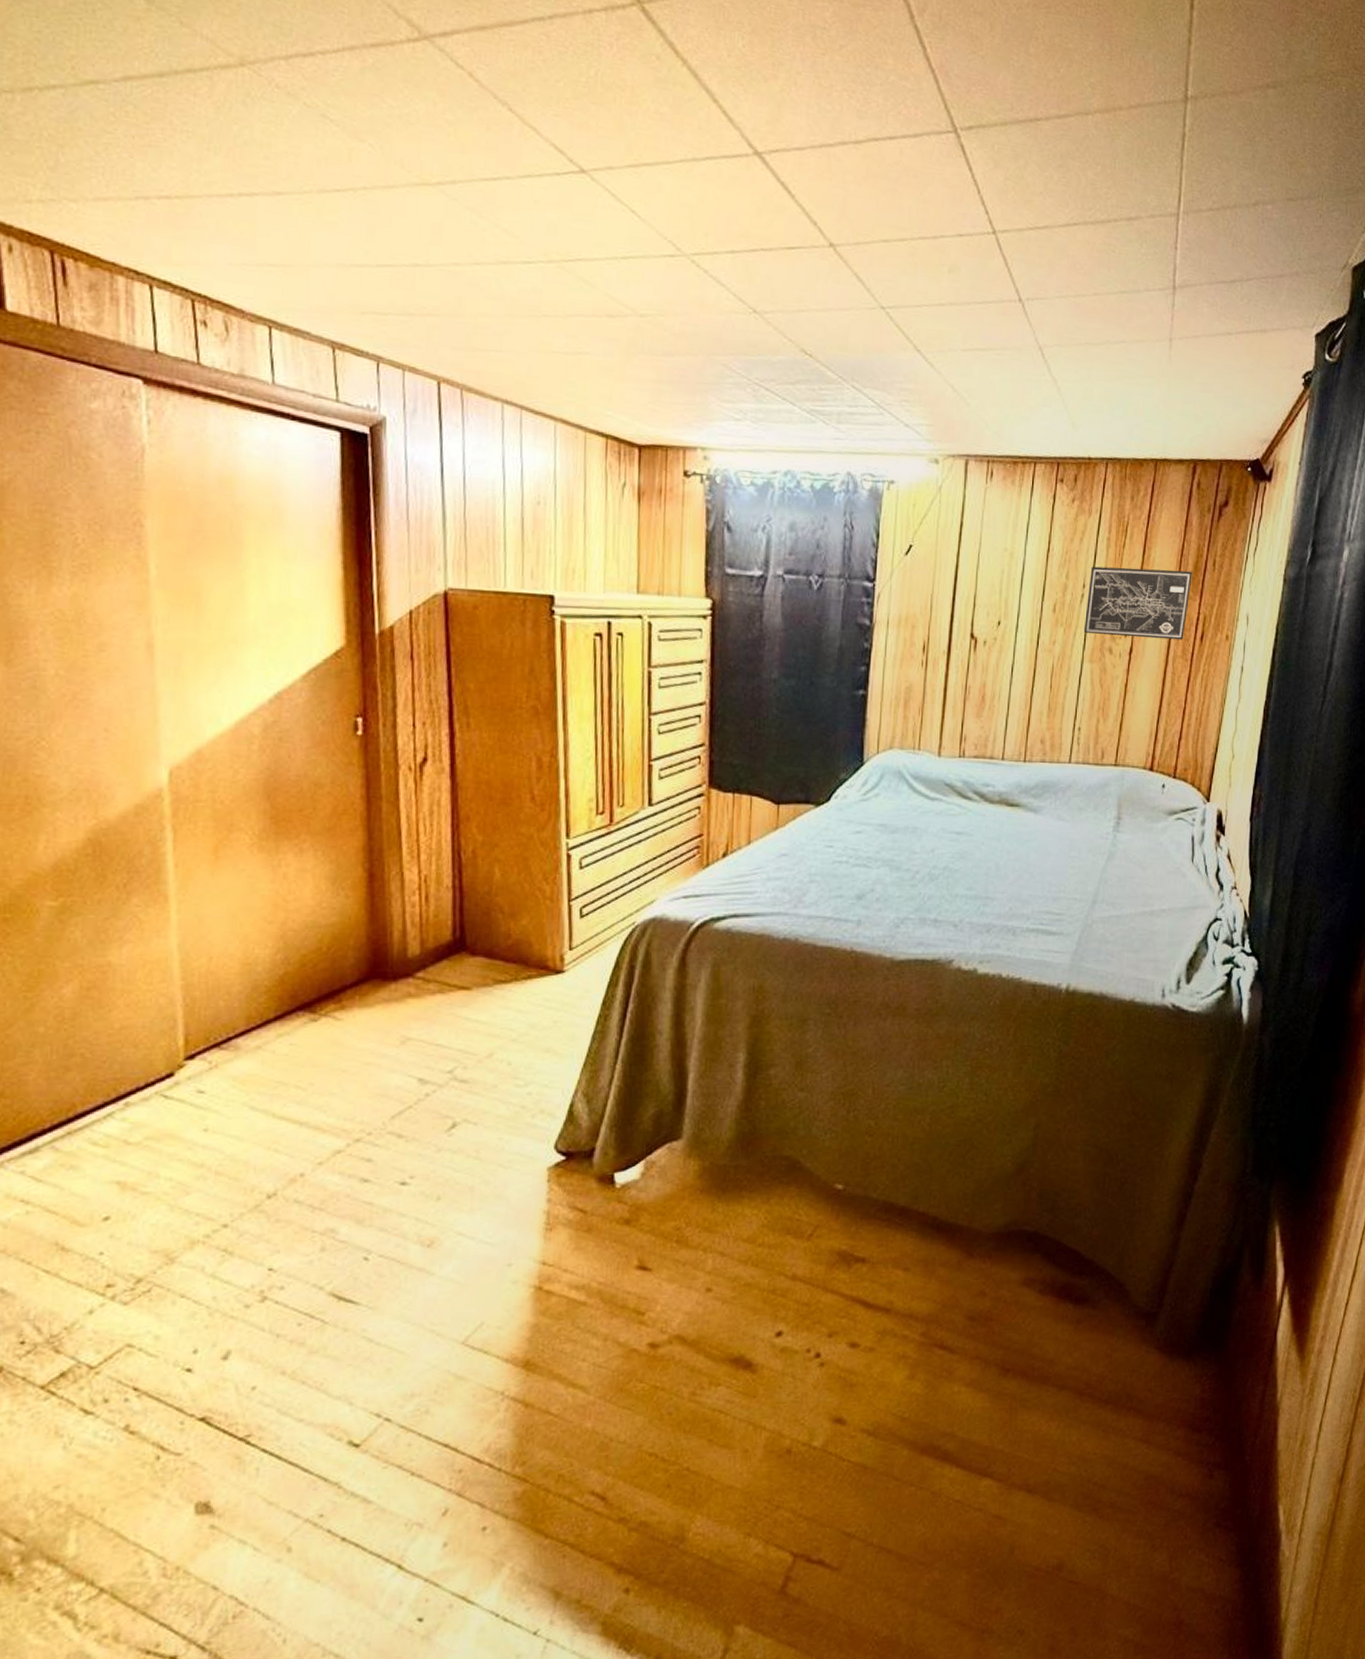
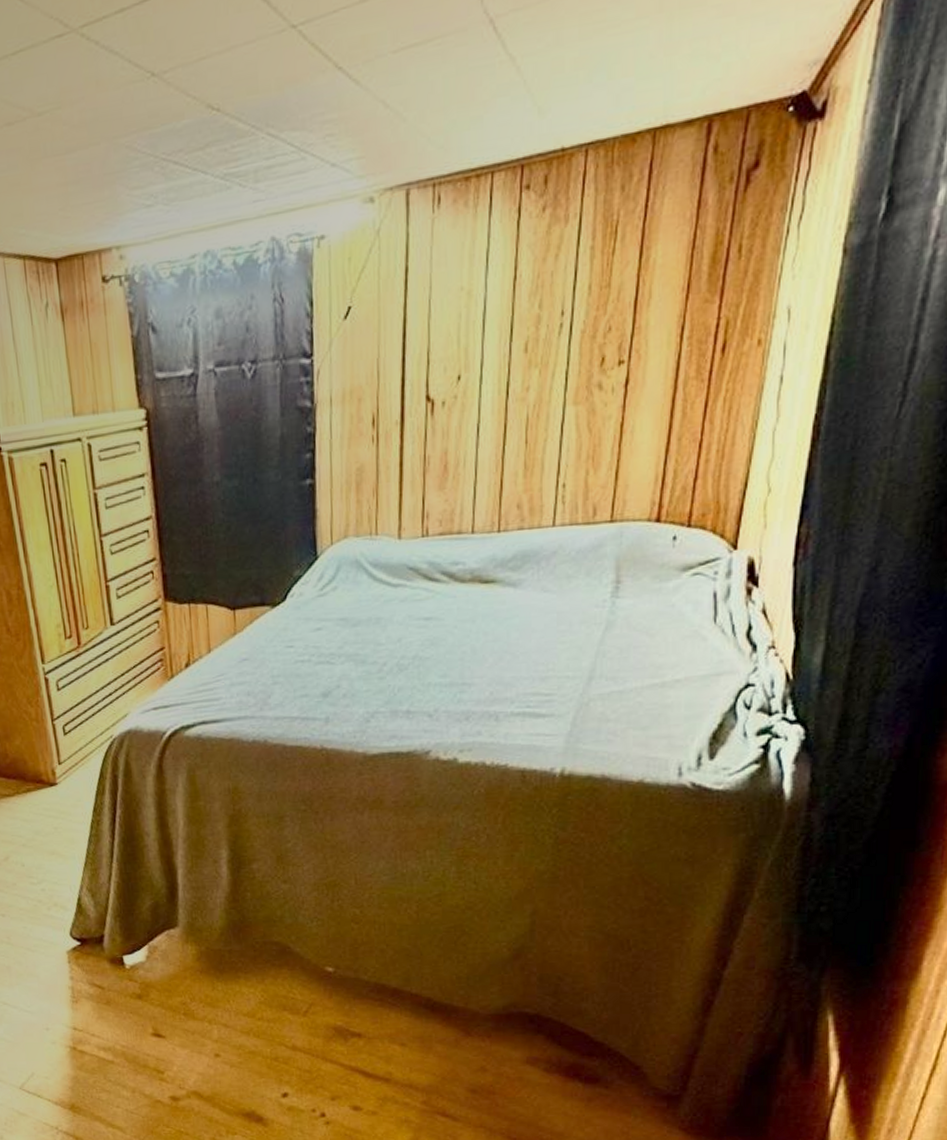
wall art: present [1083,566,1192,640] -> none [564,266,709,370]

